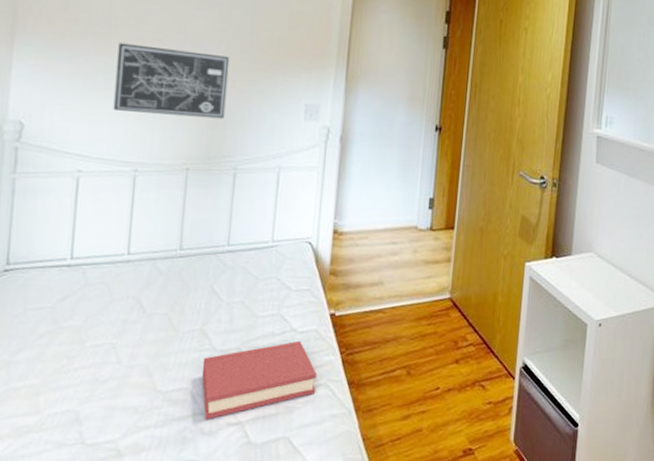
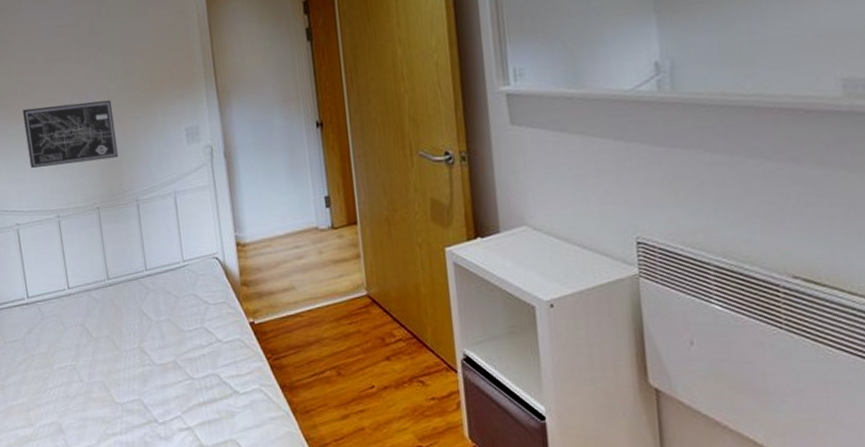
hardback book: present [201,340,318,420] -> none [146,350,252,427]

